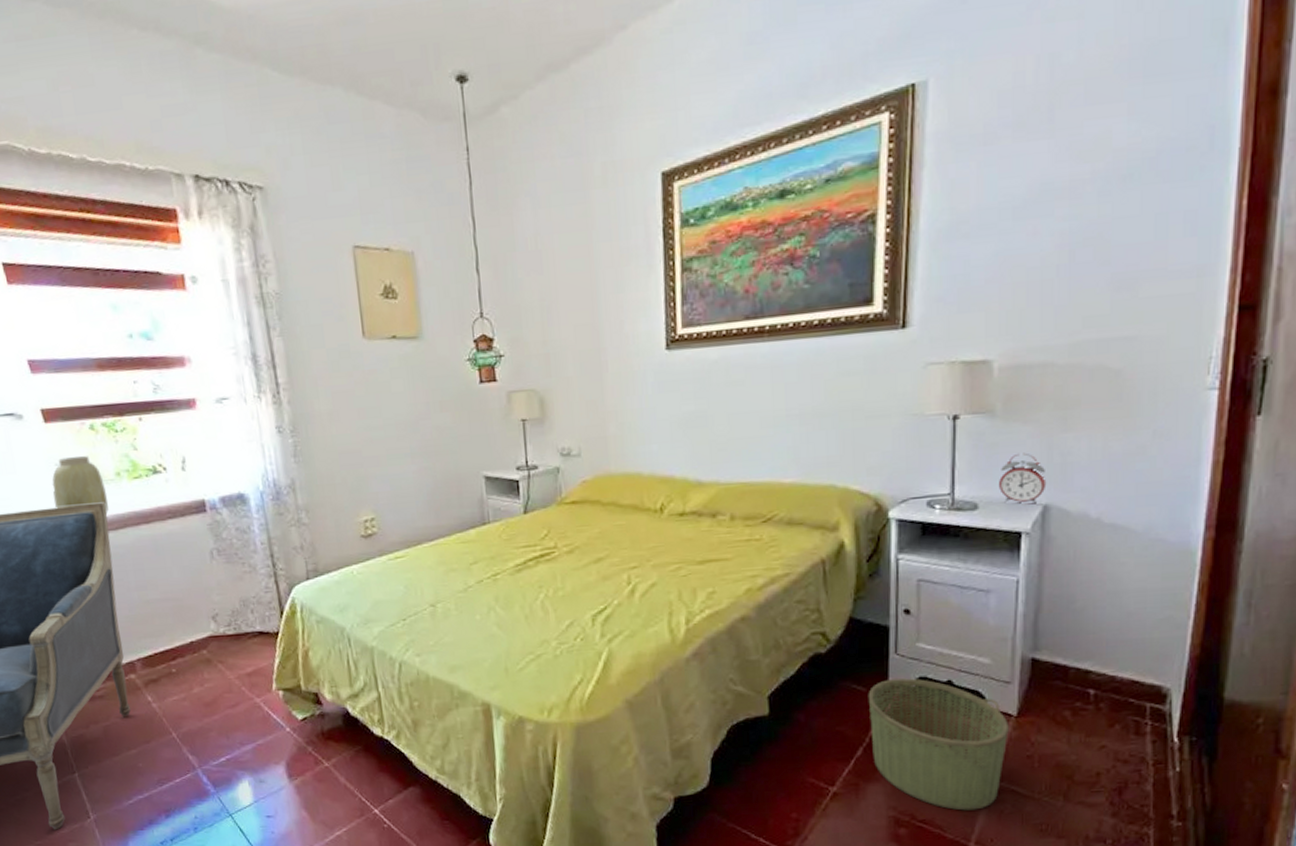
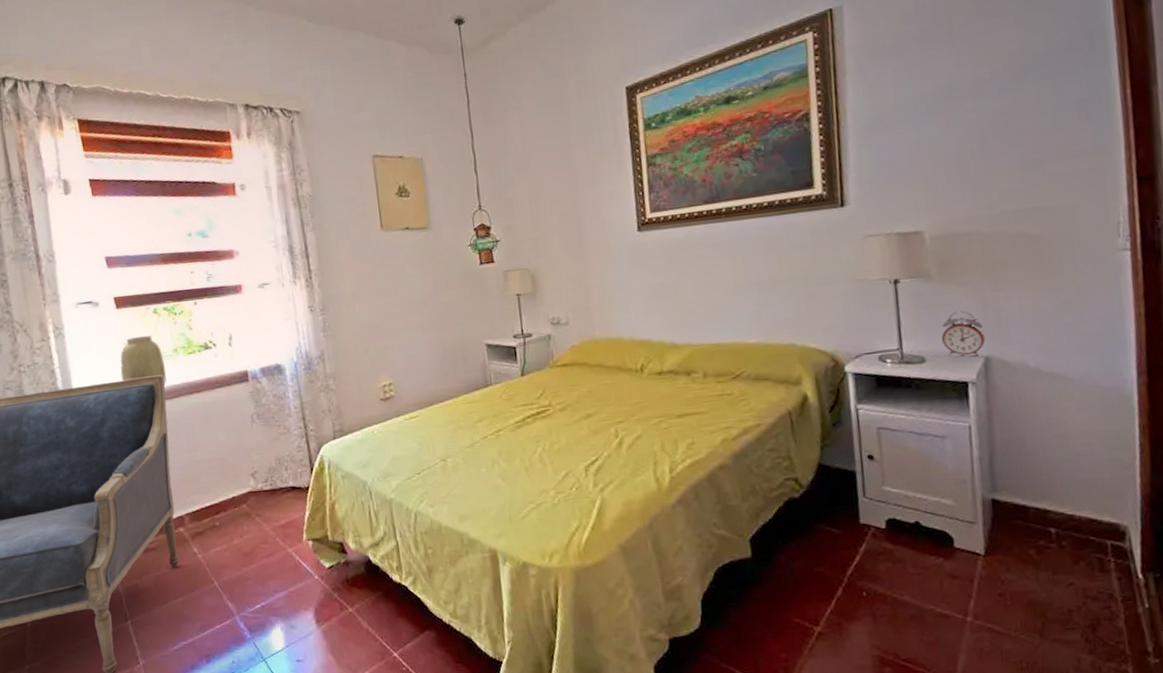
basket: present [868,678,1009,811] -> none [842,520,979,649]

